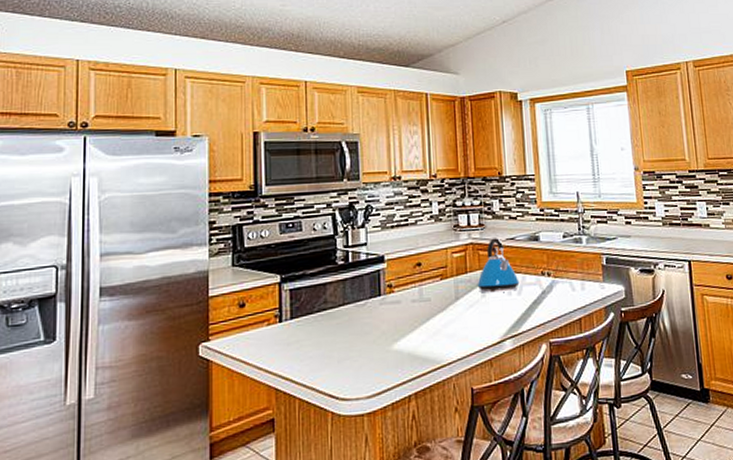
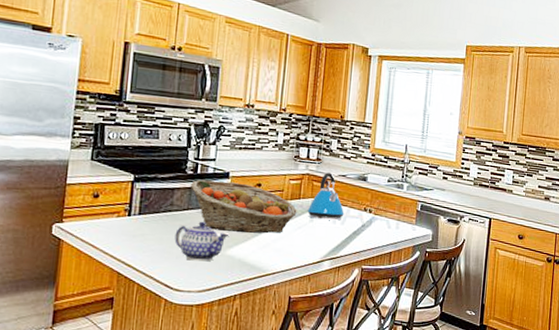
teapot: none [333,315,392,363] -> present [174,221,228,262]
fruit basket: none [344,265,466,324] -> present [191,179,297,234]

